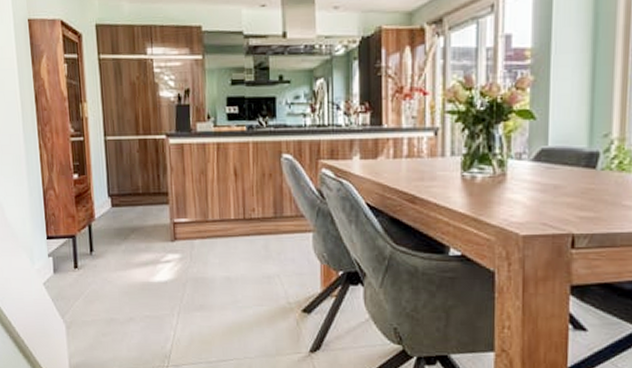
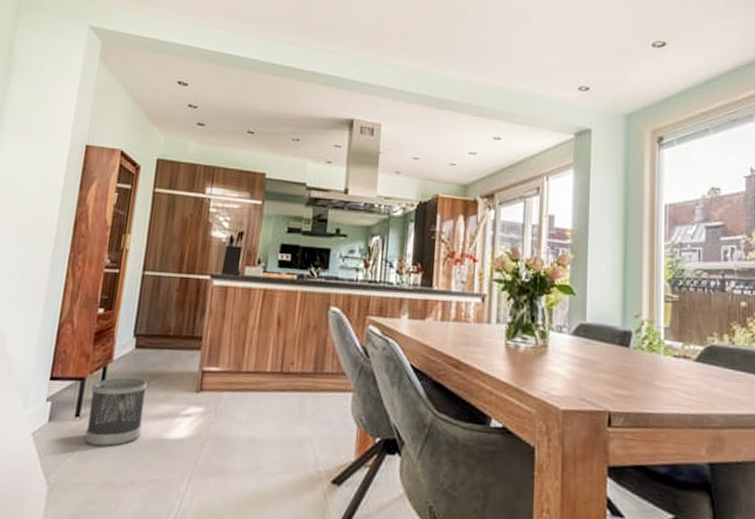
wastebasket: none [82,232,131,292] -> present [84,377,148,448]

